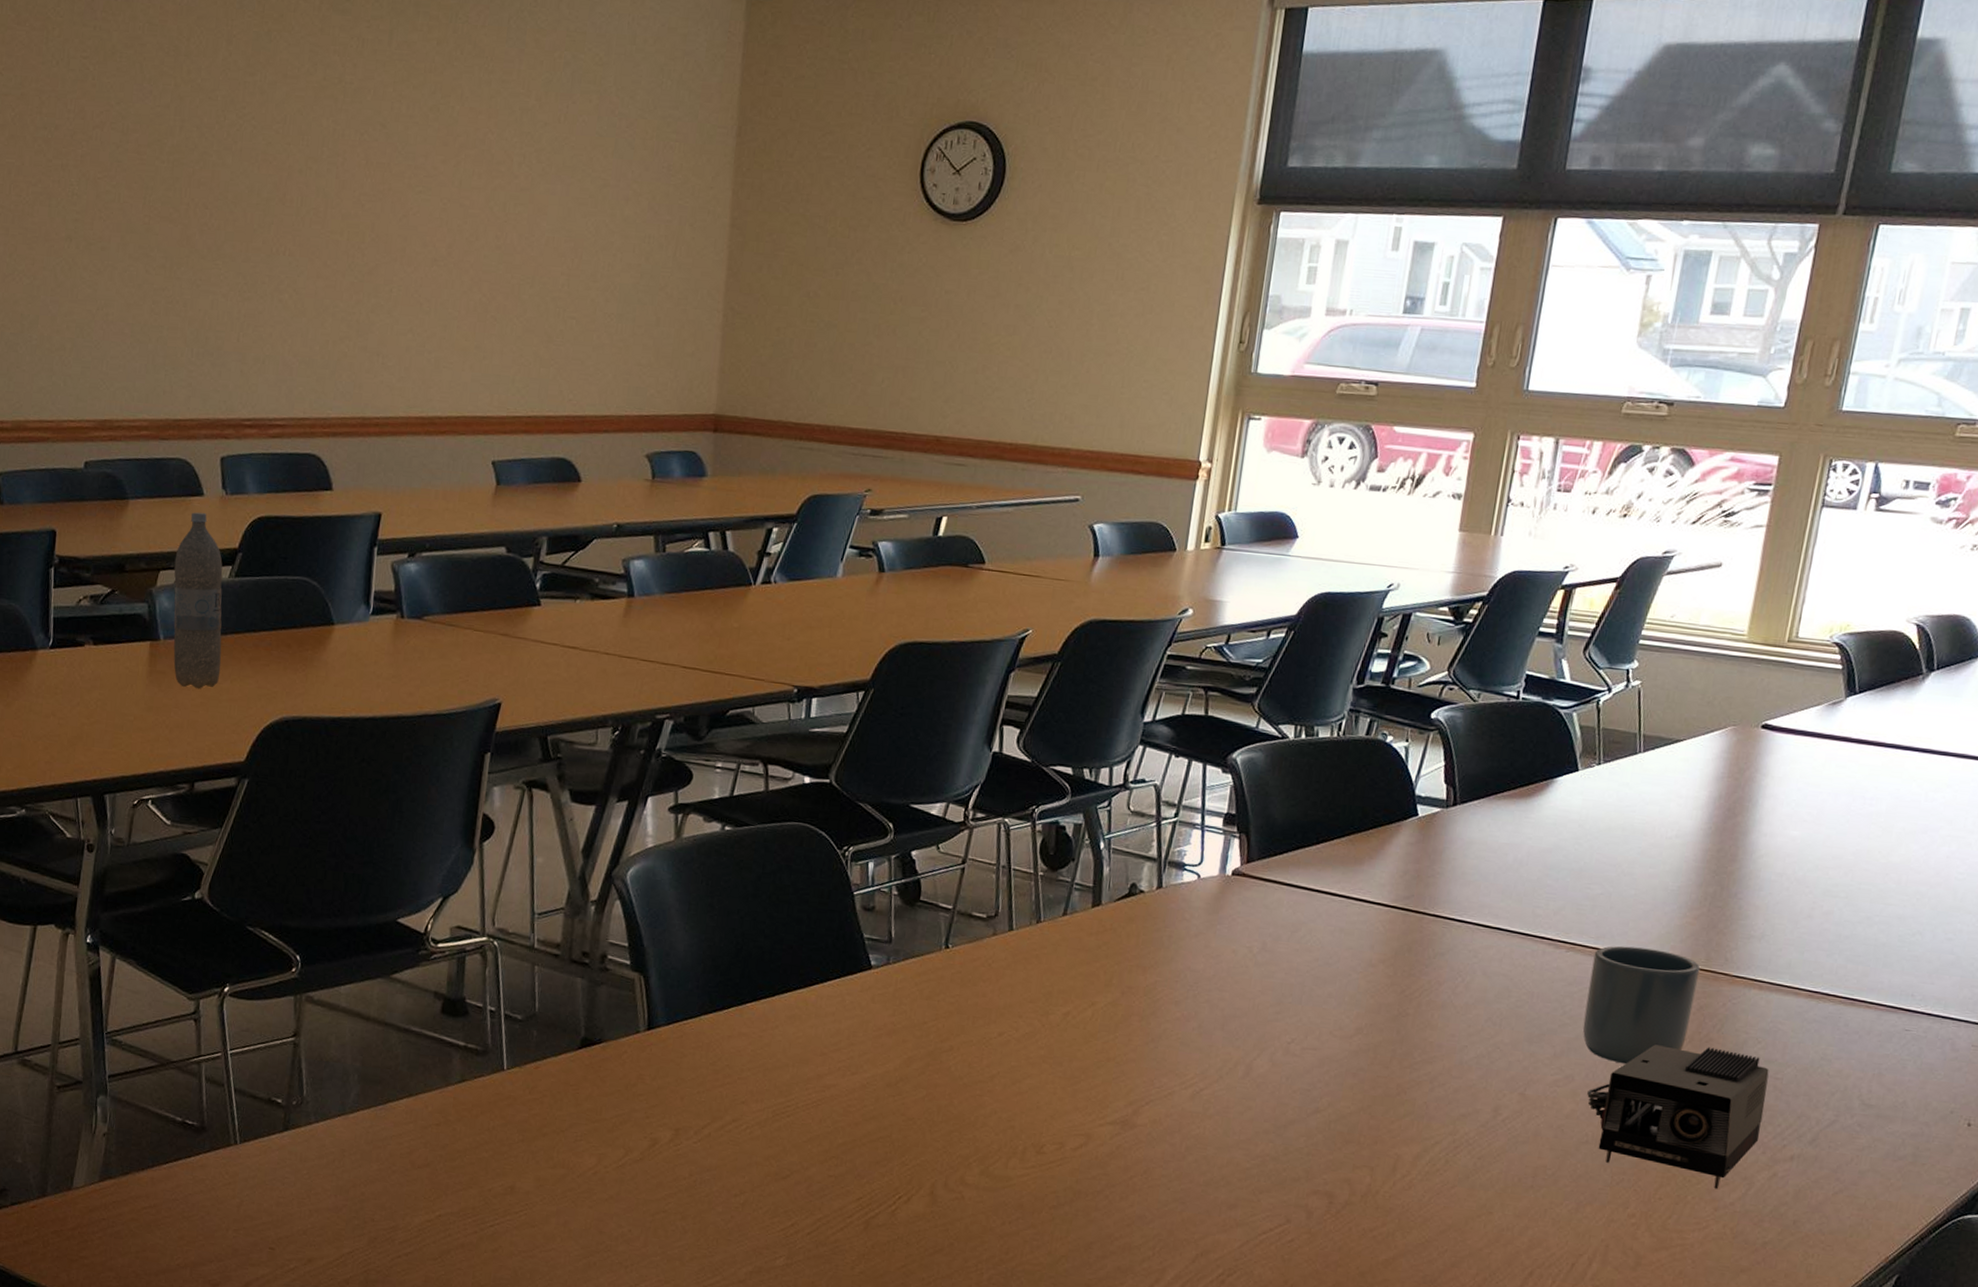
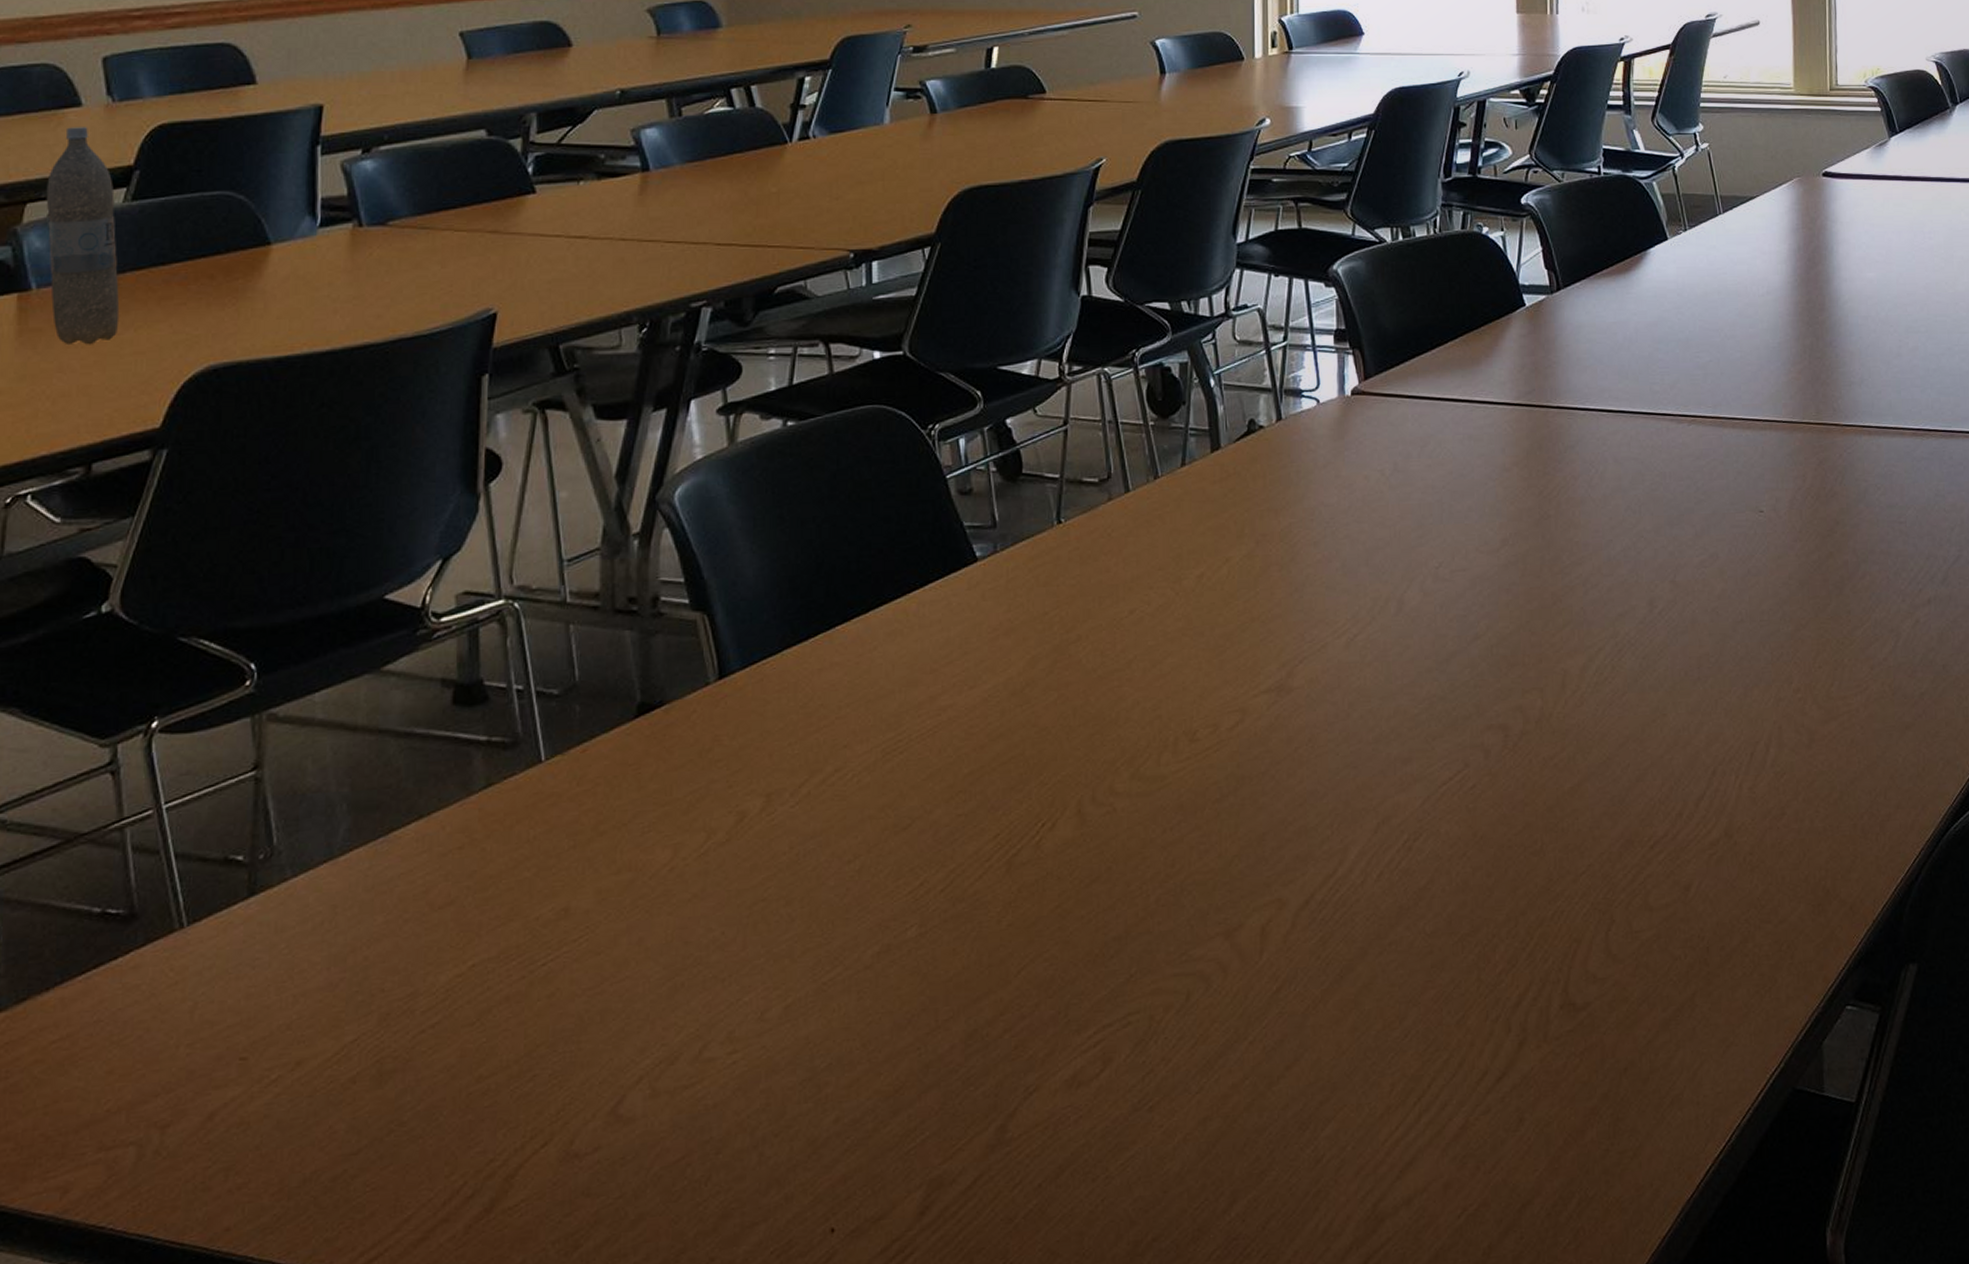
mug: present [1582,945,1700,1065] -> none [1714,410,1814,533]
projector: present [1587,1044,1769,1190] -> none [1733,501,1897,647]

